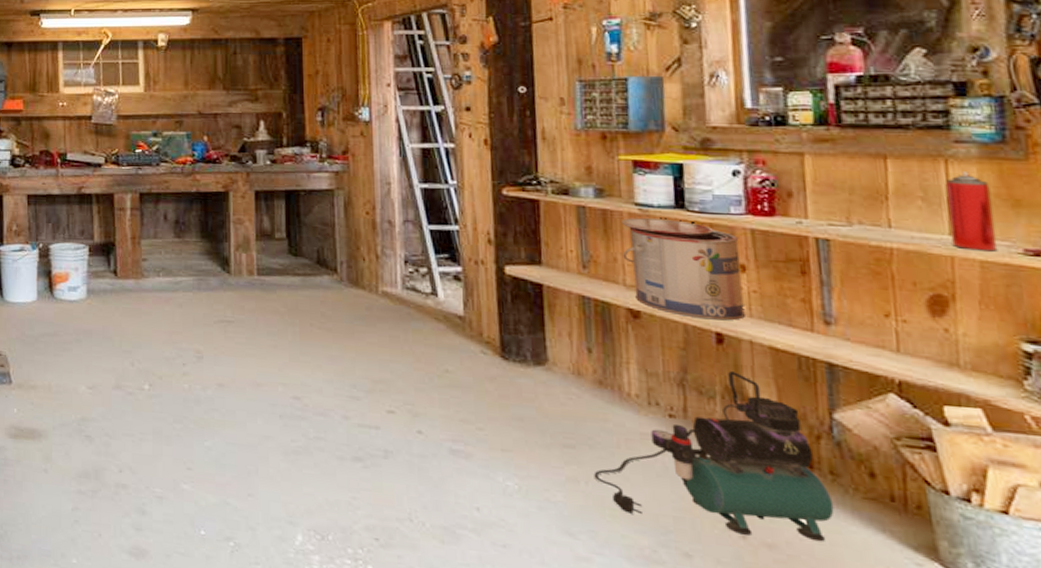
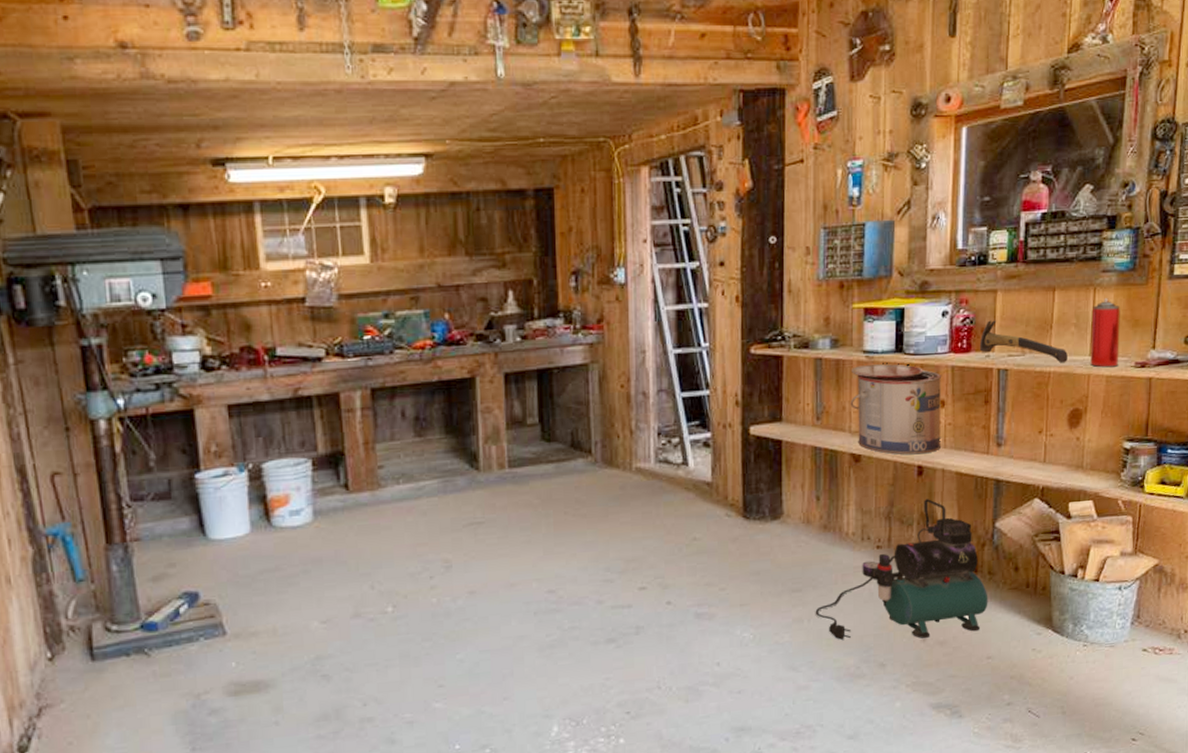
hammer: none [786,184,917,240] -> present [979,320,1068,364]

